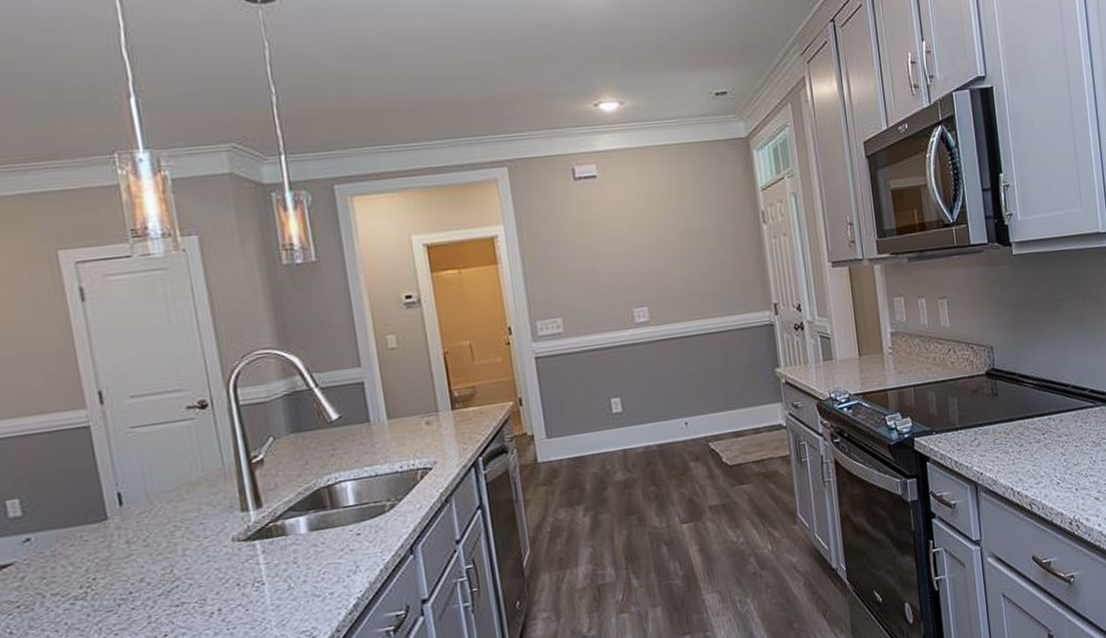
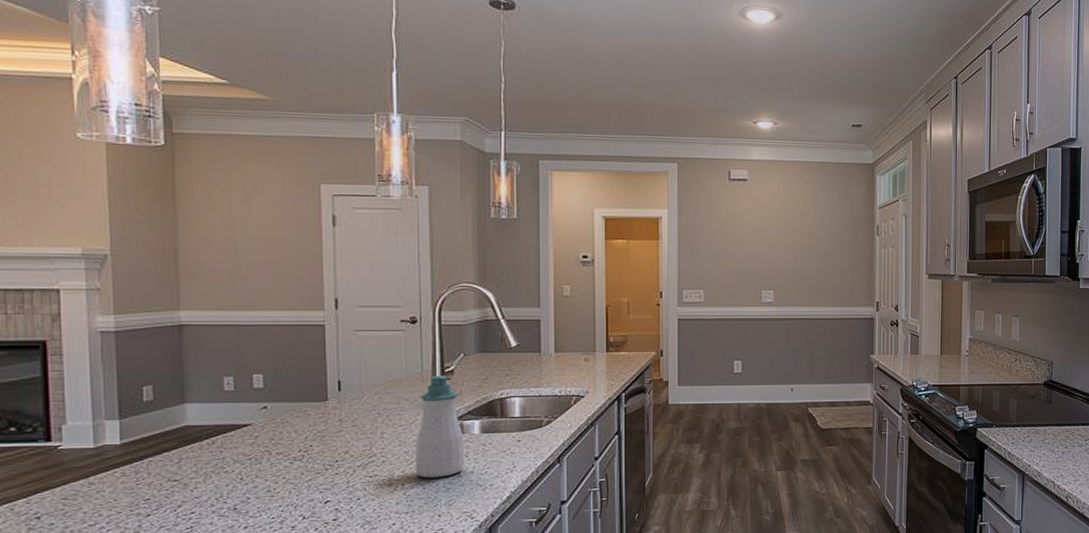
soap bottle: none [226,467,294,598] -> present [415,376,464,479]

